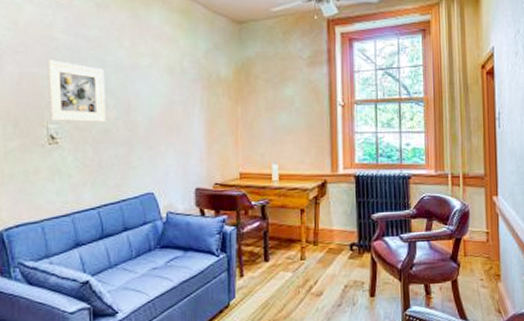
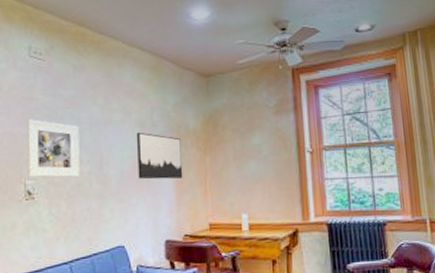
wall art: none [165,78,214,128] -> present [136,132,183,180]

